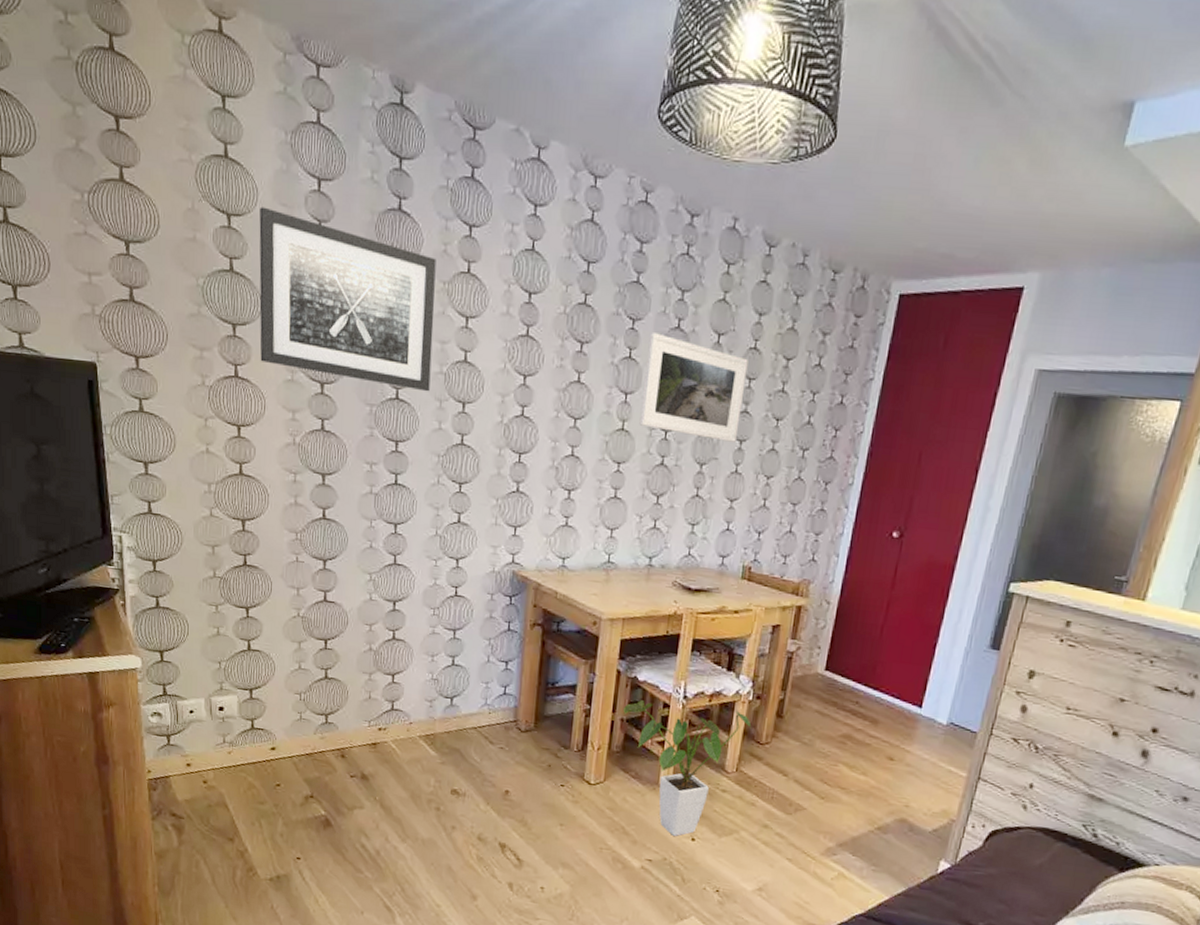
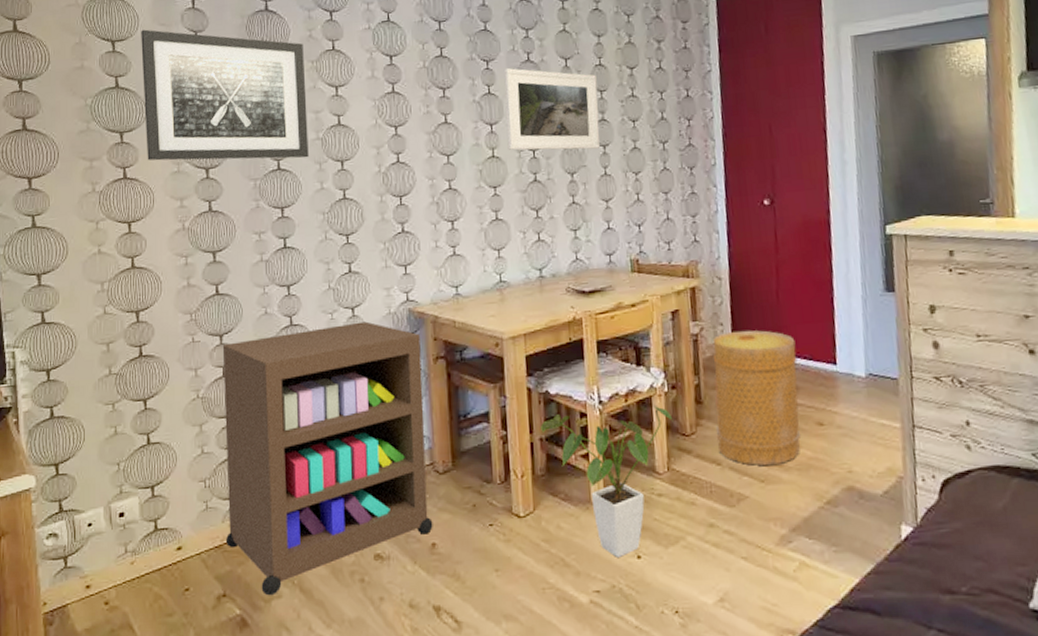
storage cabinet: none [317,569,520,806] -> present [222,321,433,596]
basket: none [788,656,888,787] -> present [712,330,801,465]

